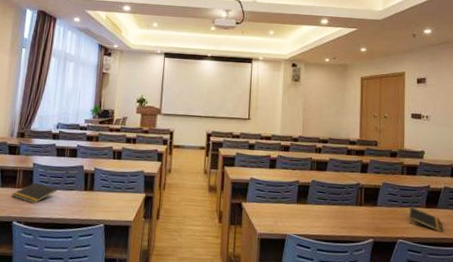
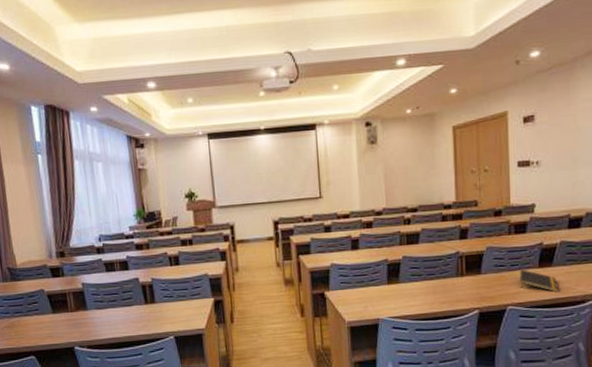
notepad: present [12,183,58,204] -> none [66,303,116,326]

